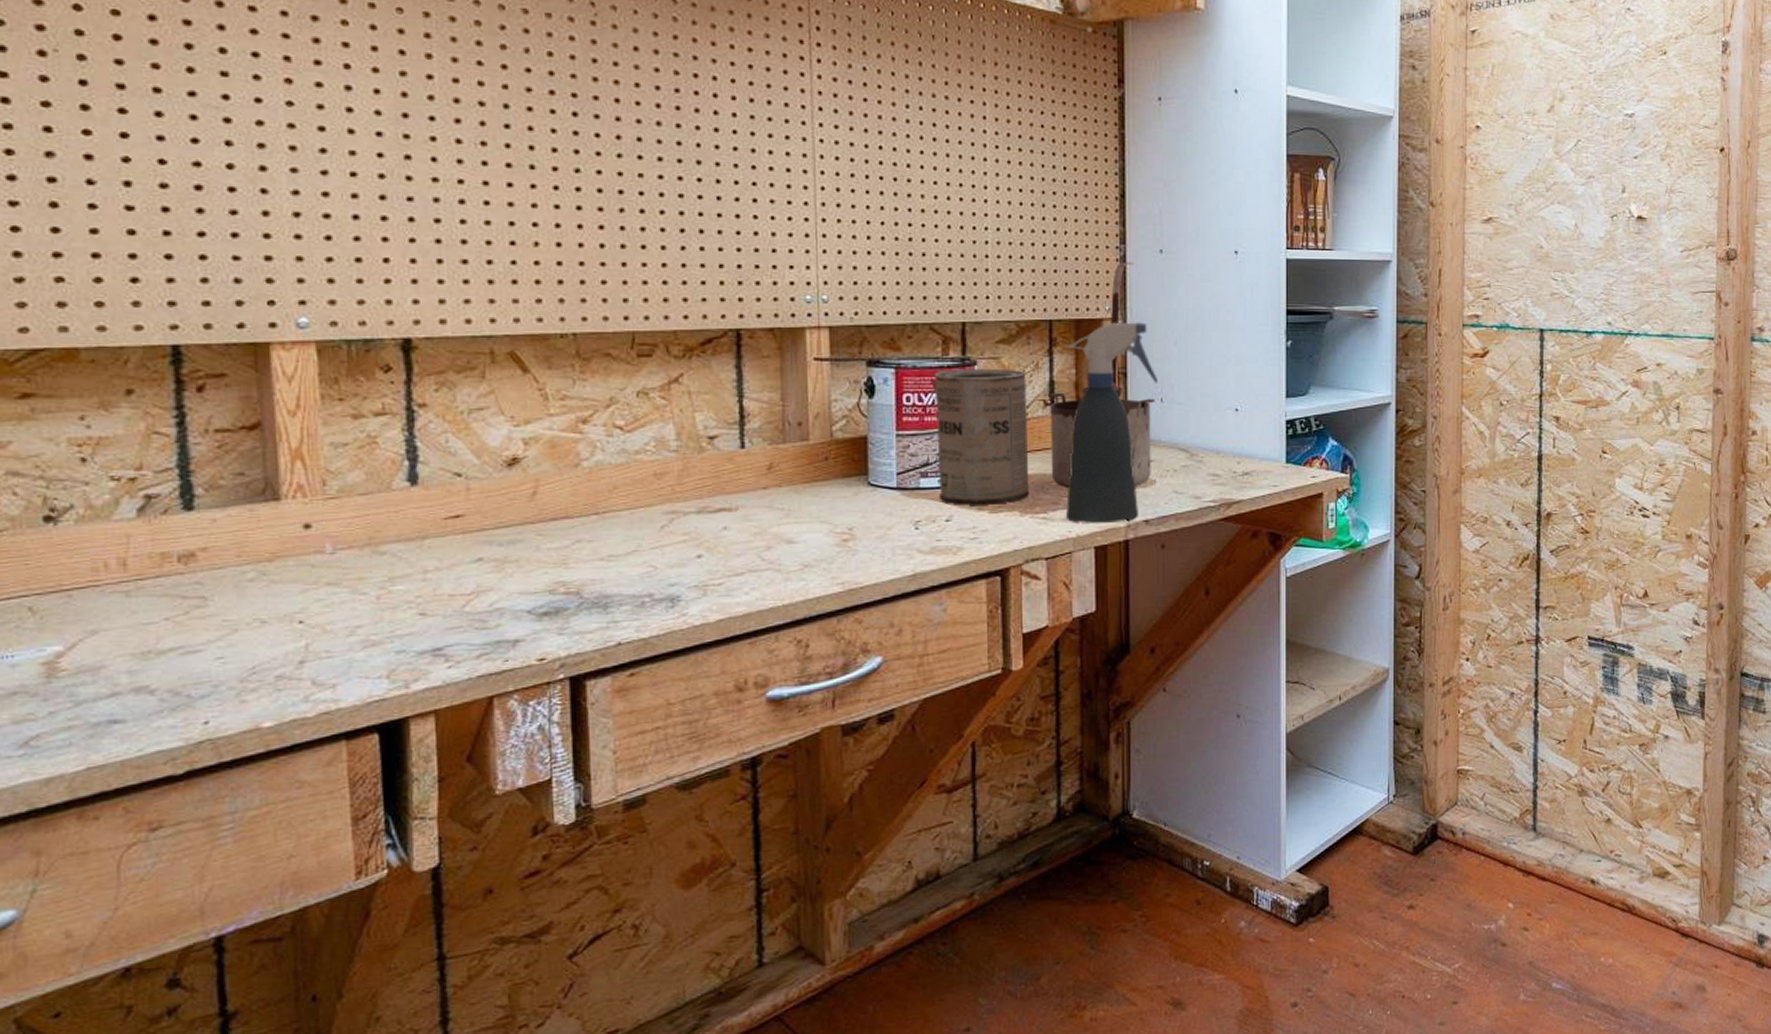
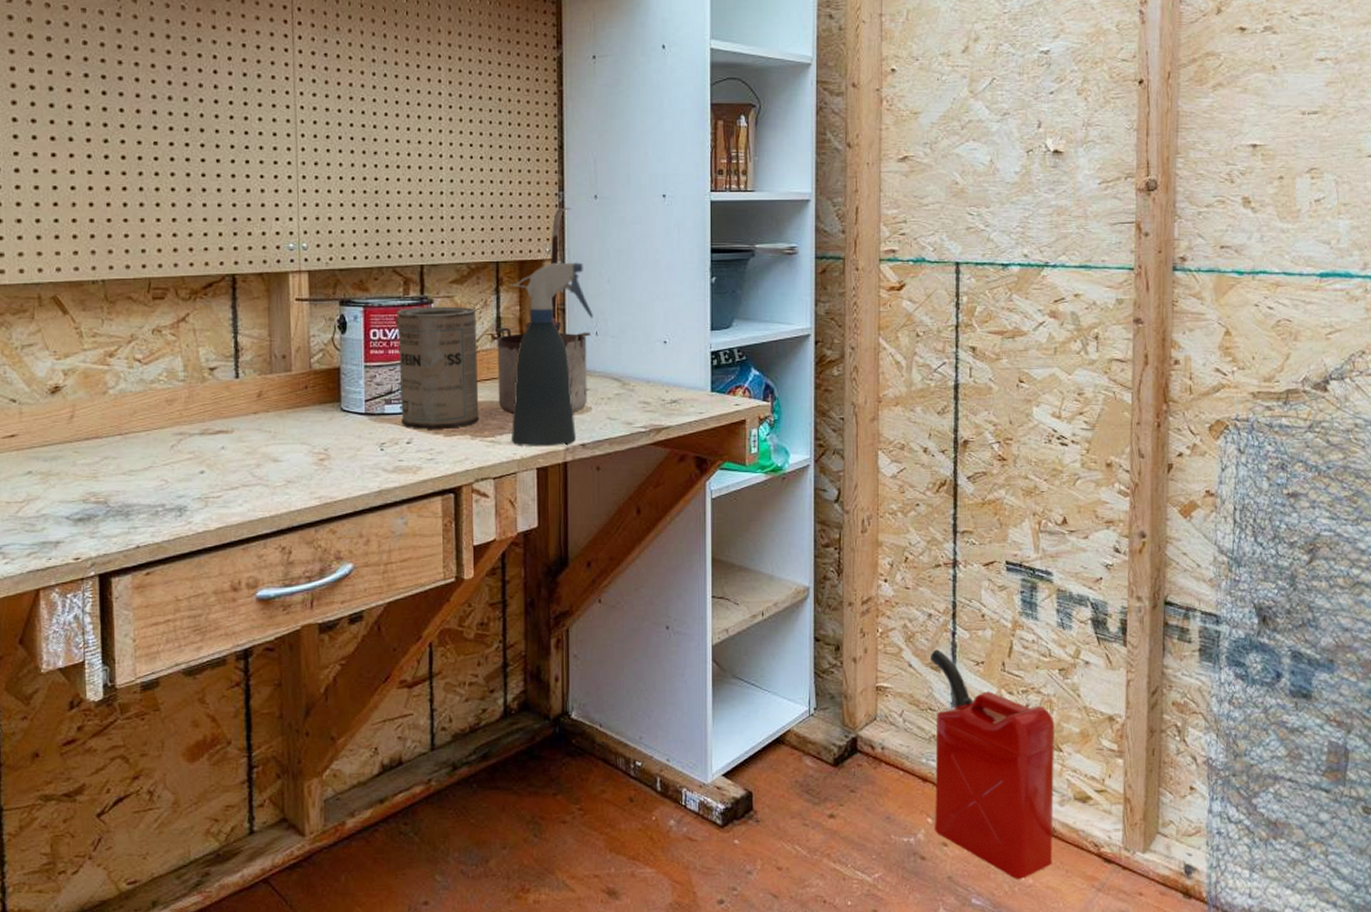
fuel can: none [1511,729,1635,960] -> present [929,649,1054,879]

